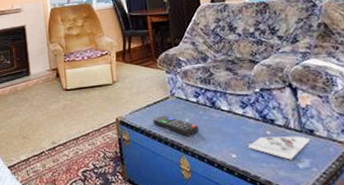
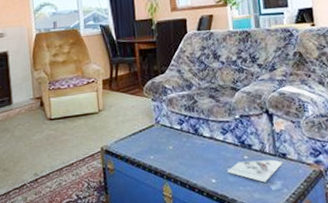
remote control: present [153,115,200,136] -> none [138,143,182,164]

